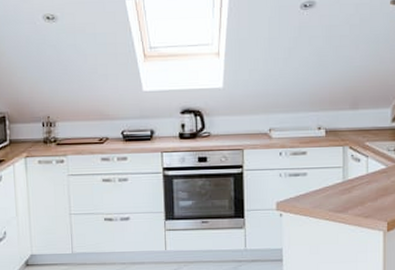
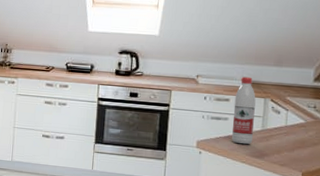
water bottle: none [312,125,335,200] -> present [231,76,256,145]

